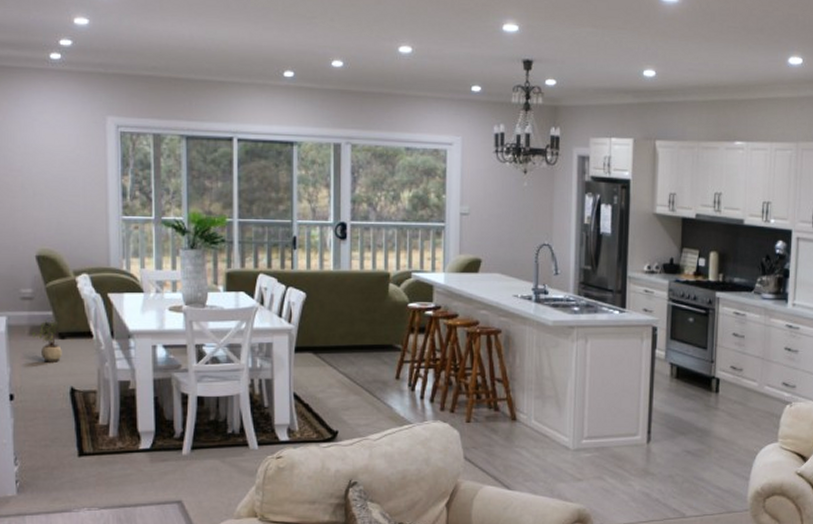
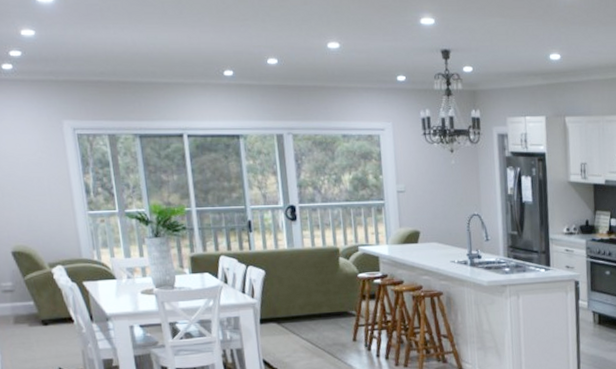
potted plant: present [31,319,62,362] -> none [16,308,47,347]

